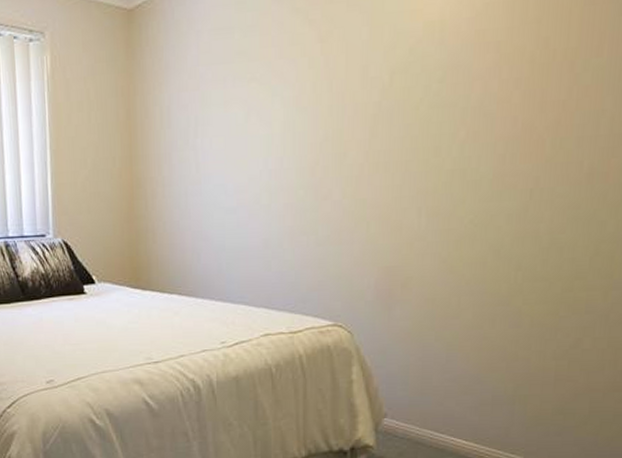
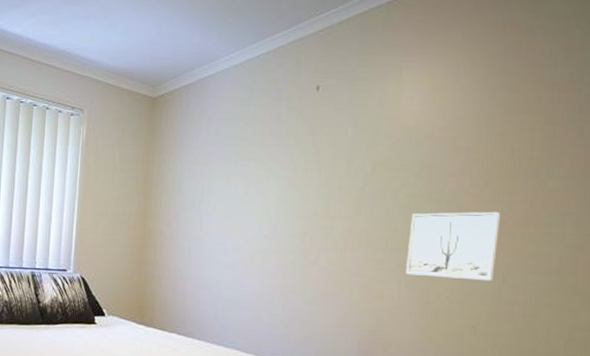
wall art: none [427,116,530,200] -> present [406,211,500,281]

